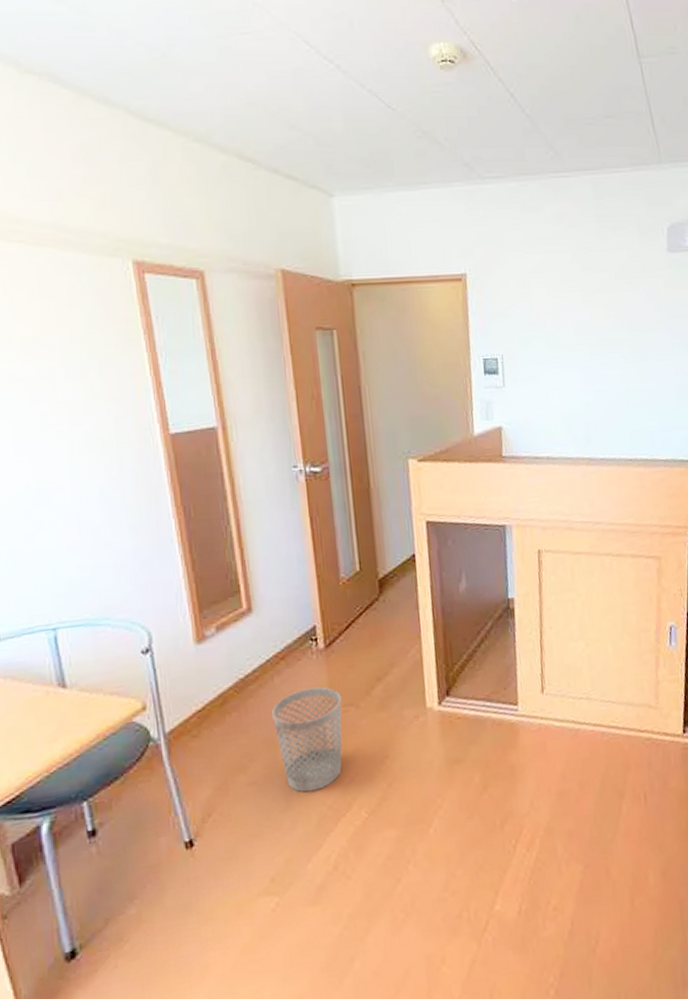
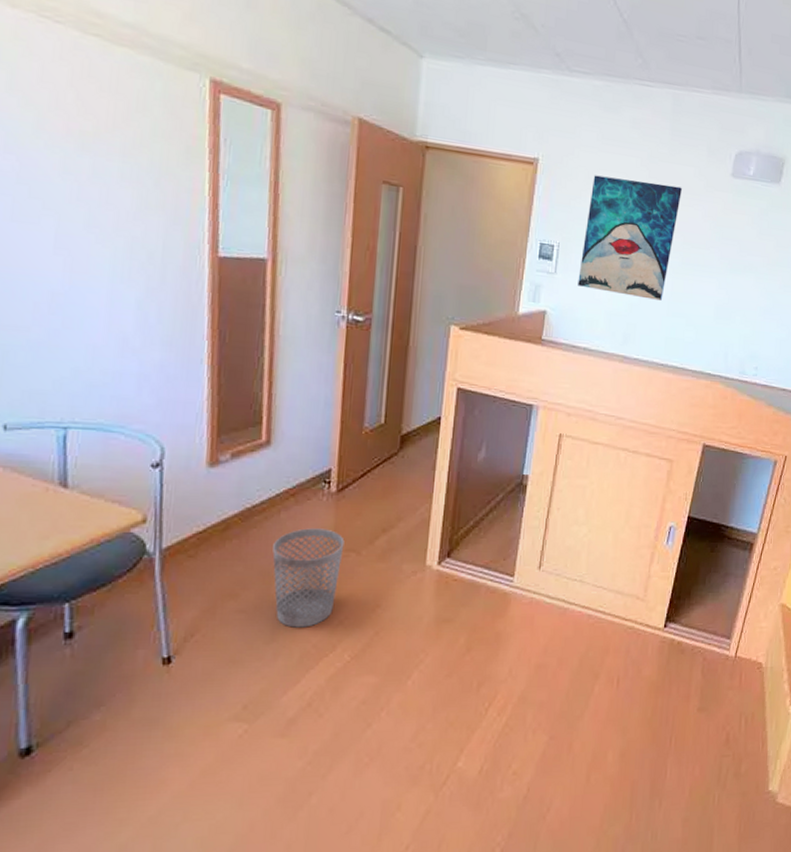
wall art: none [525,273,619,396] -> present [578,175,682,301]

